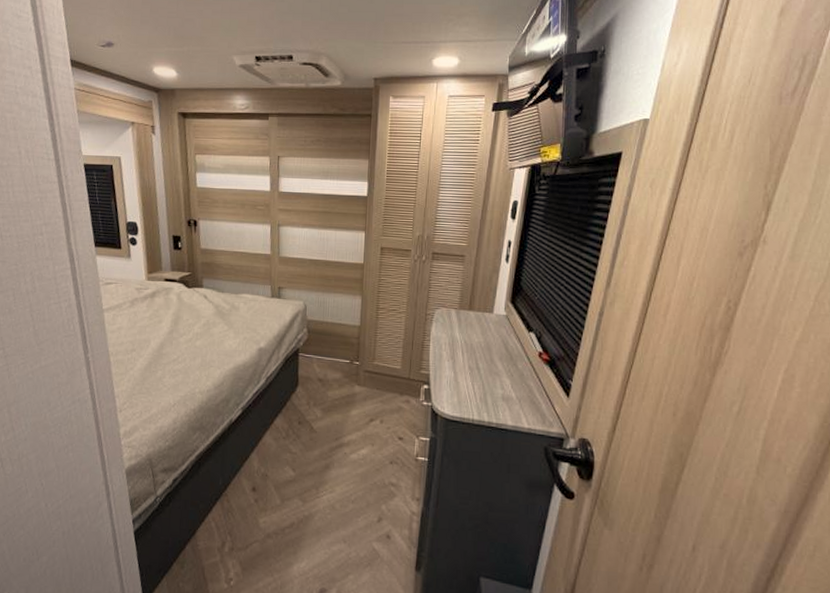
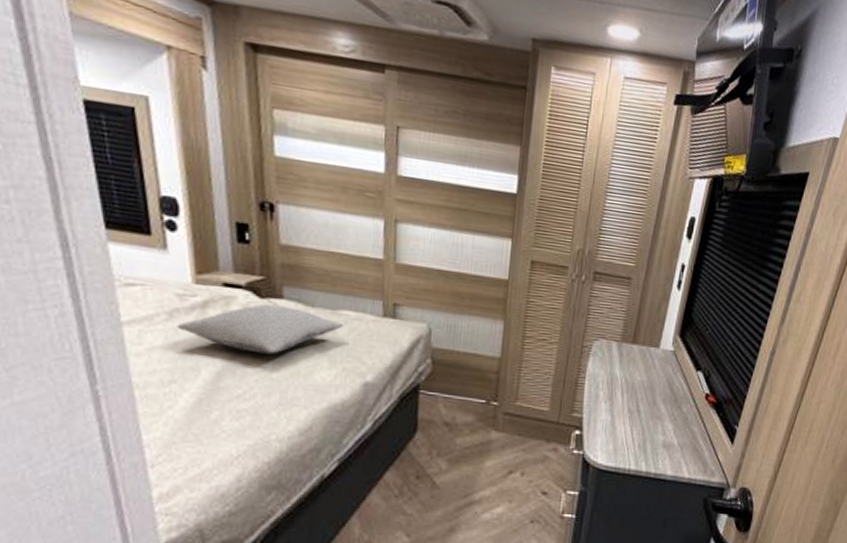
pillow: none [136,292,244,329] -> present [177,304,344,355]

